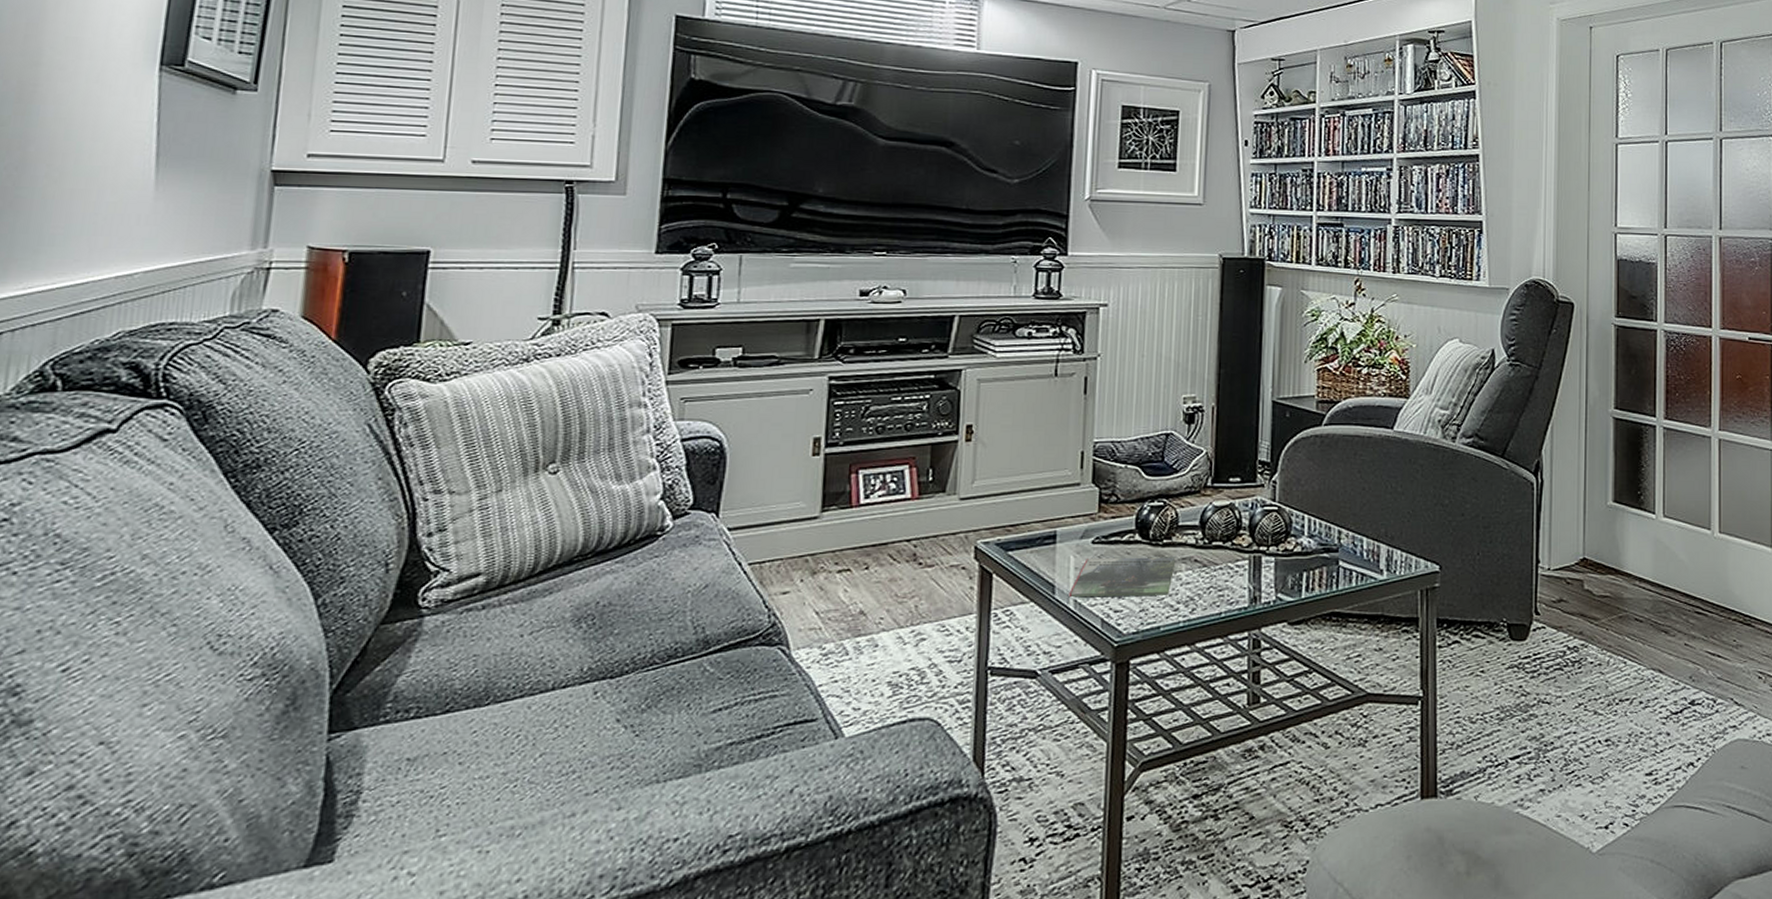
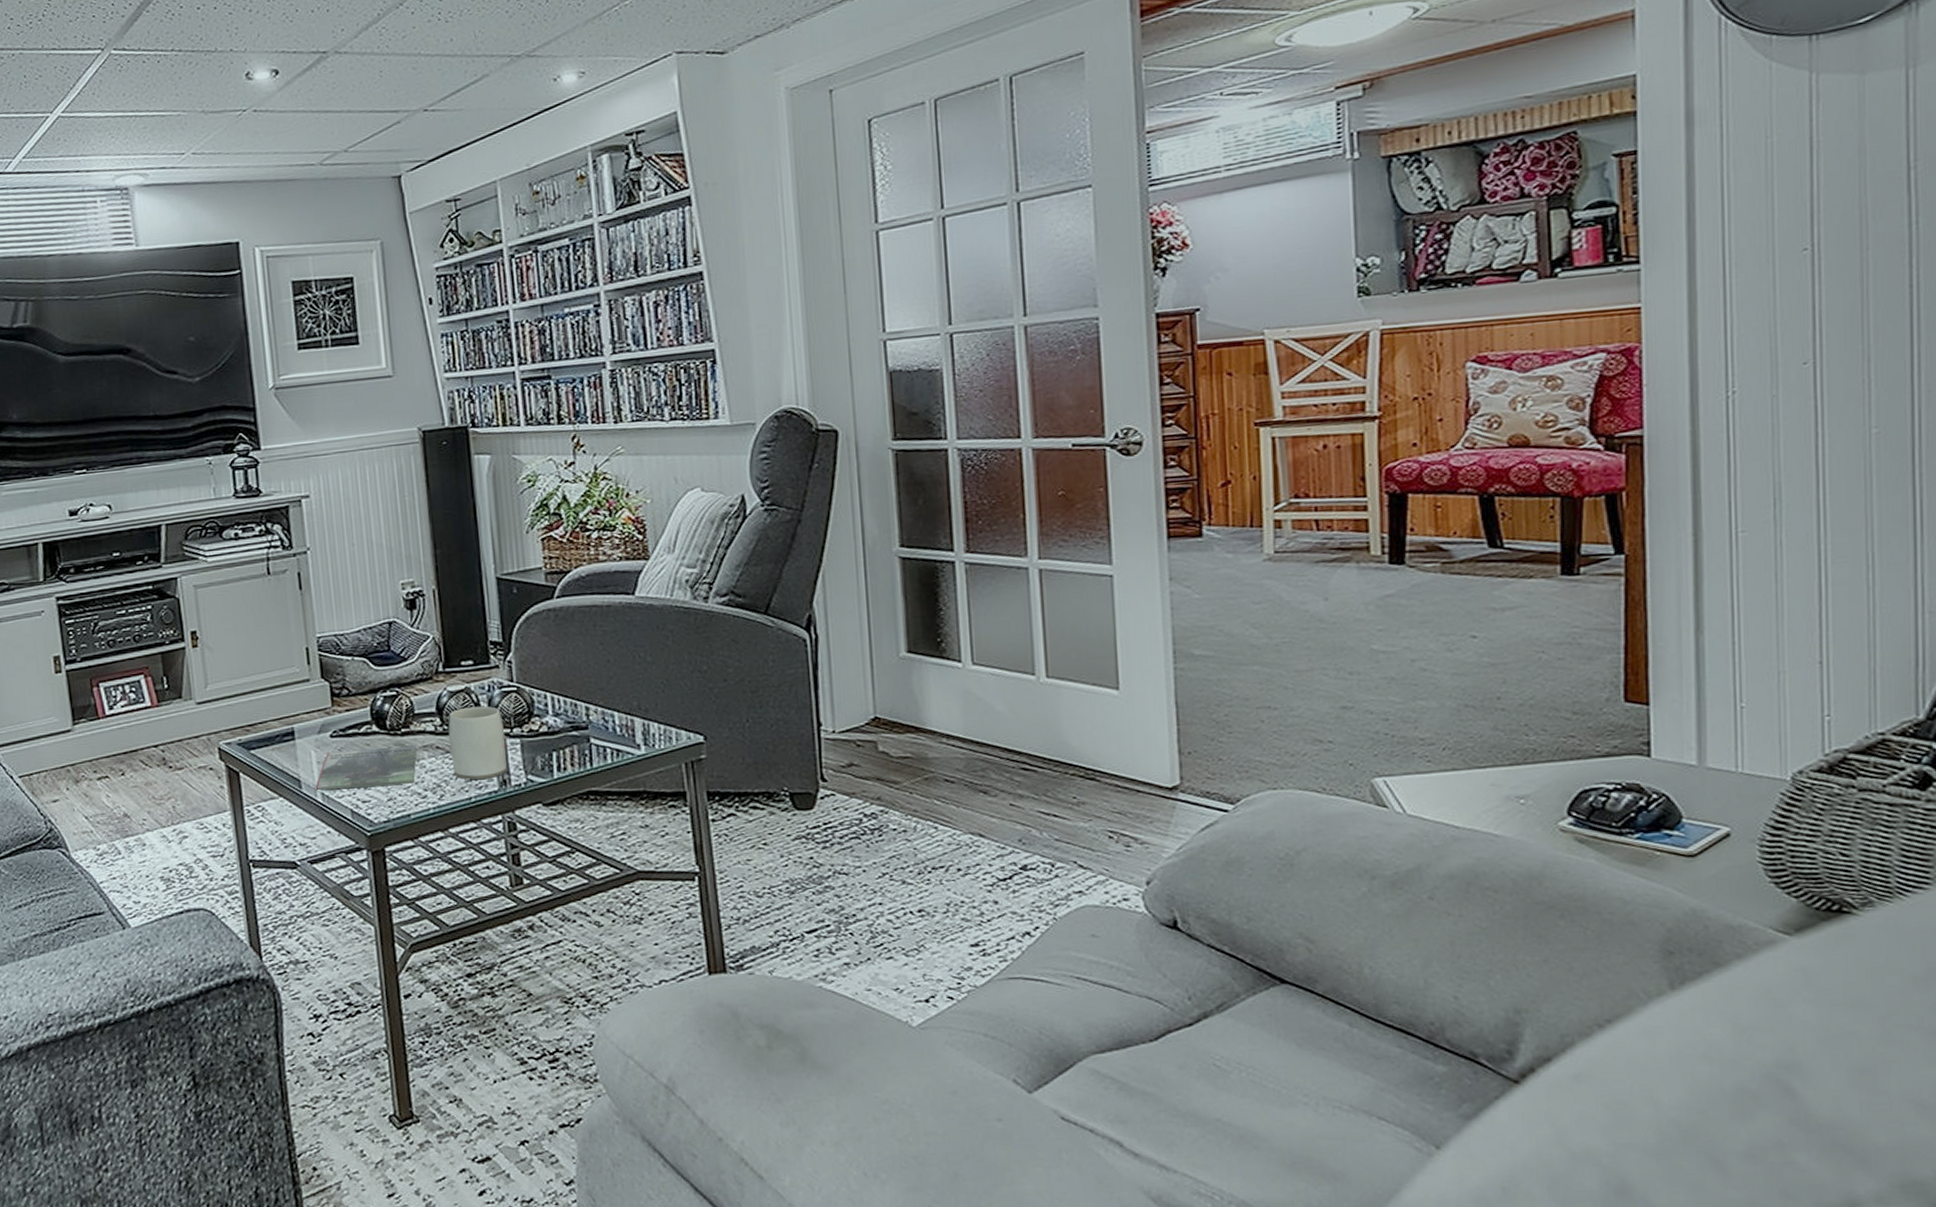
mug: none [1207,522,1262,596] -> present [448,706,507,780]

